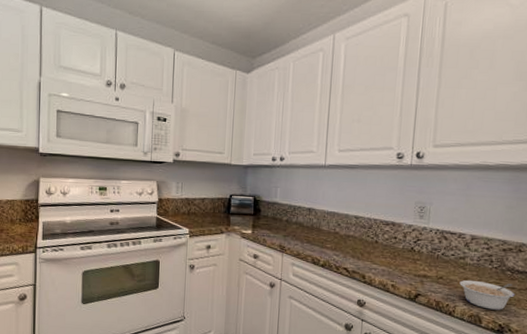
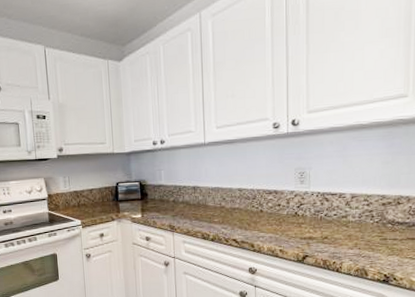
legume: present [459,280,515,310] -> none [344,235,397,262]

